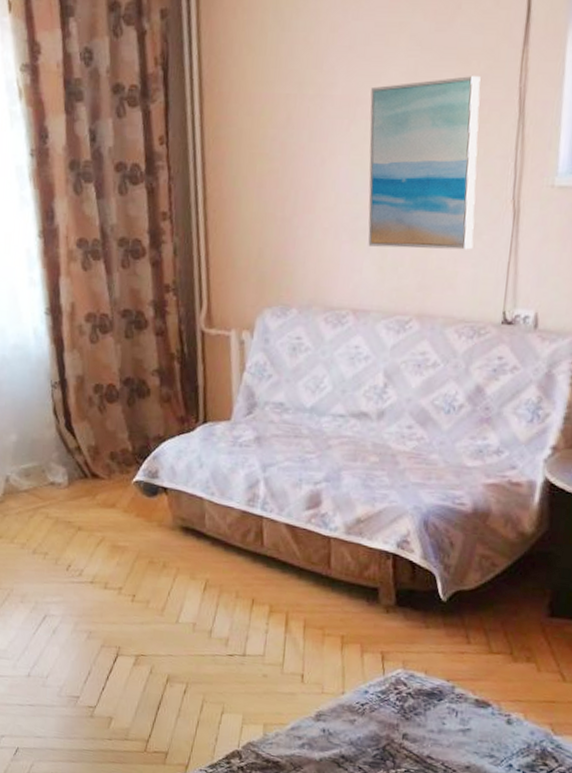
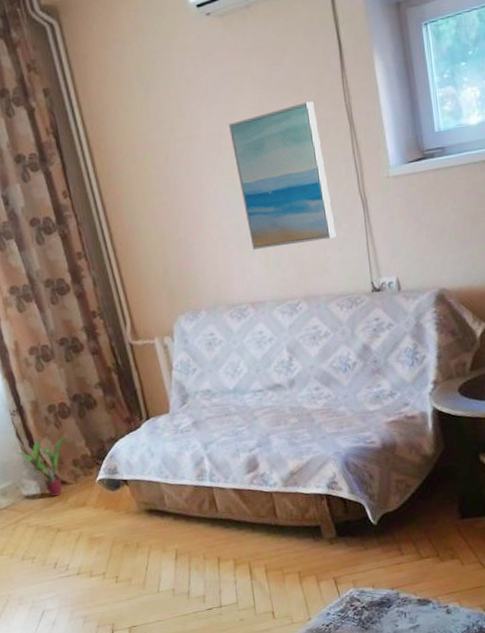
potted plant: none [50,421,112,490] -> present [17,435,70,497]

